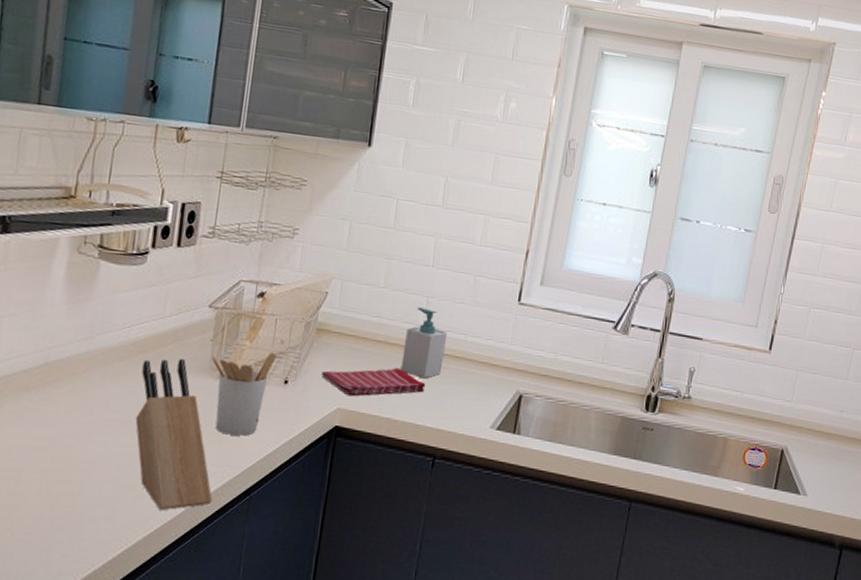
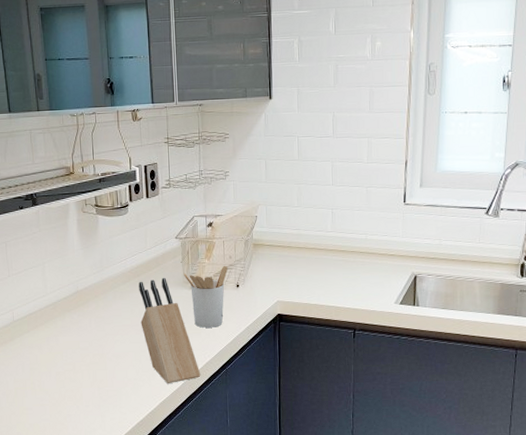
dish towel: present [321,367,426,397] -> none [261,266,340,291]
soap bottle: present [400,307,448,379] -> none [319,218,352,272]

